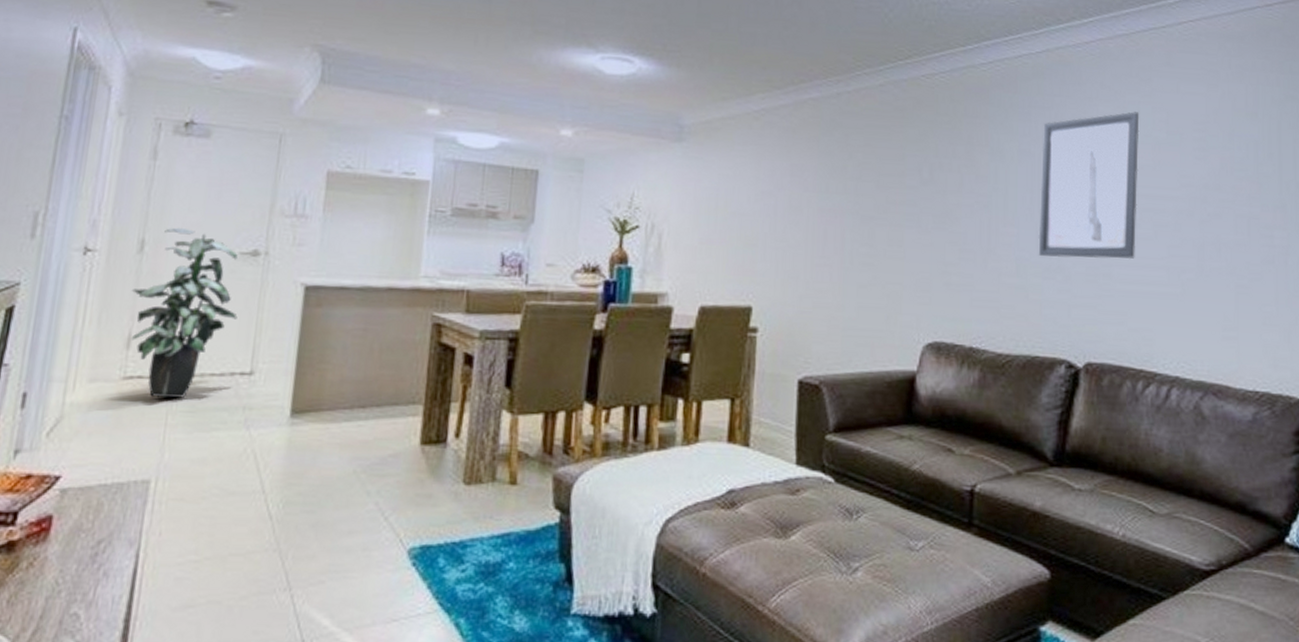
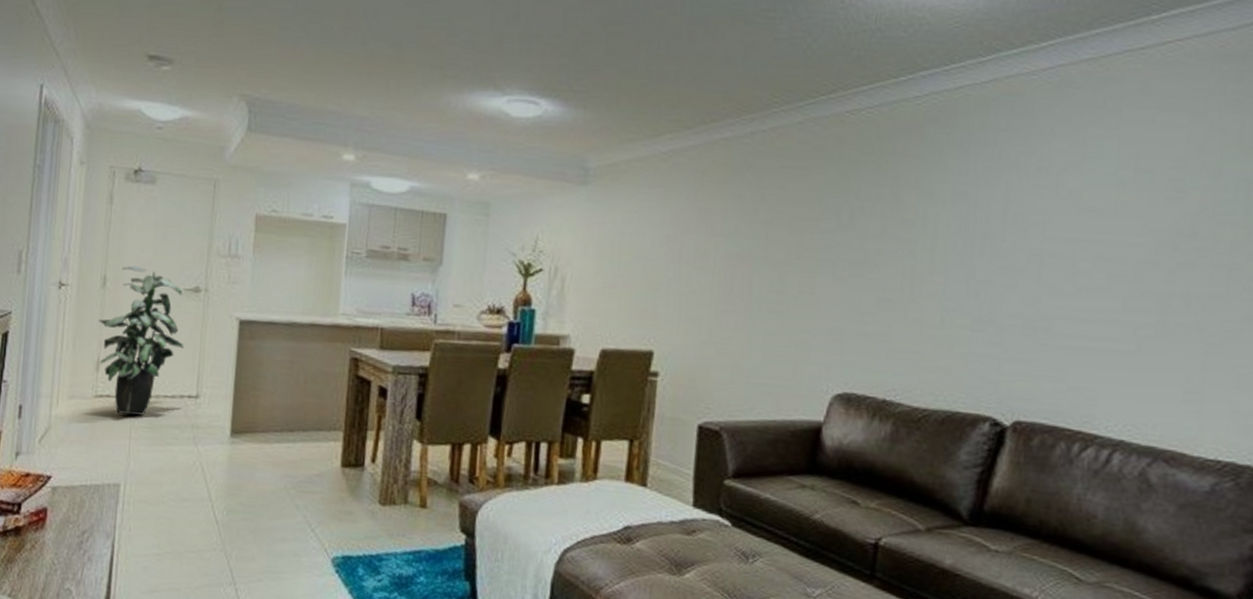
wall art: present [1038,112,1140,260] -> none [967,147,1103,313]

